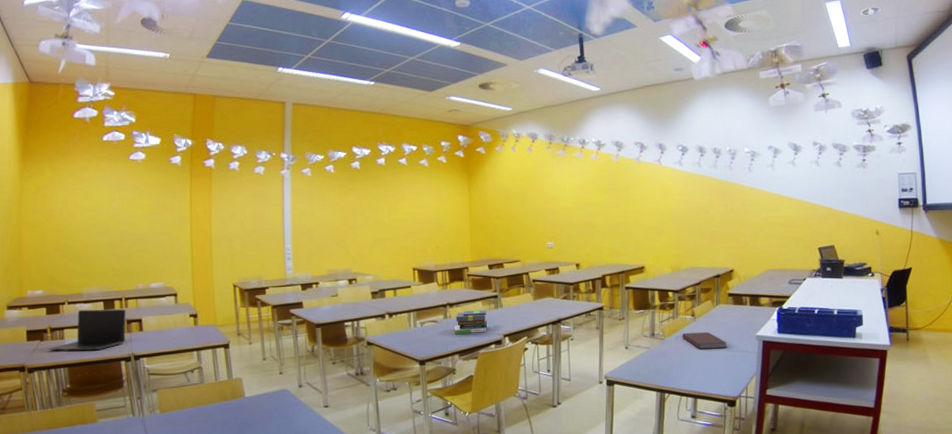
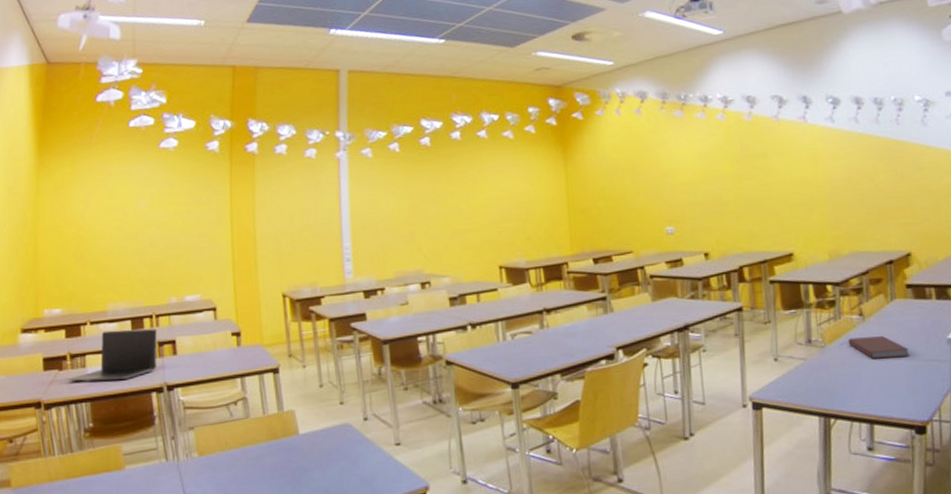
books: present [454,309,488,335] -> none [553,315,596,349]

